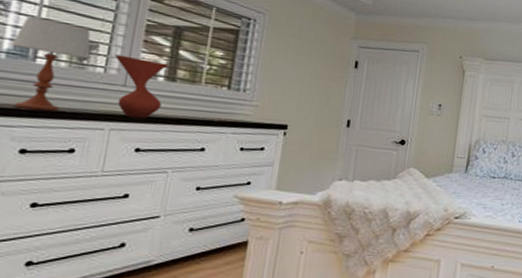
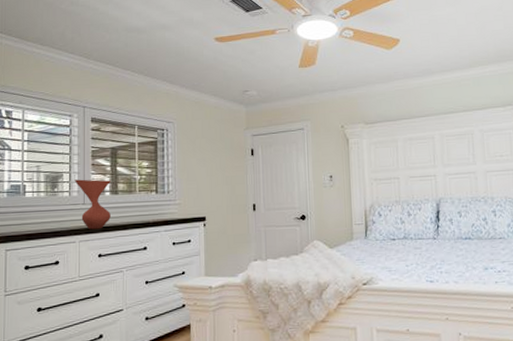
table lamp: present [10,16,91,112] -> none [8,160,58,235]

